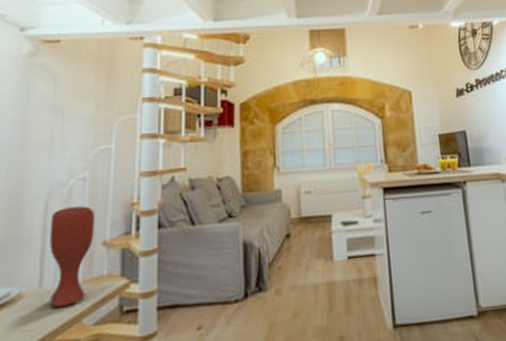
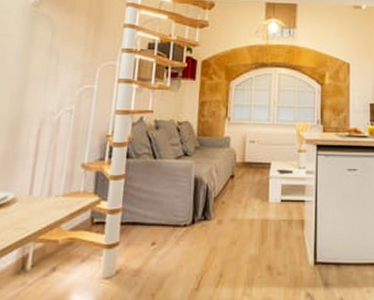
vase: present [49,206,96,307] -> none [37,133,78,212]

